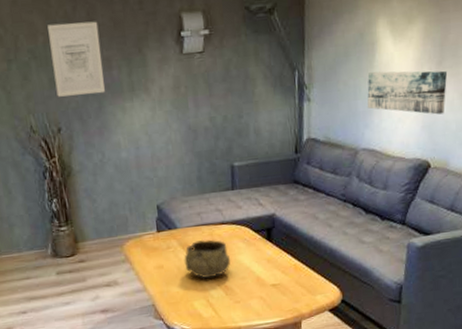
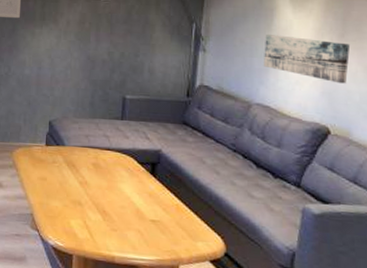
decorative bowl: present [184,239,231,279] -> none [67,160,113,200]

